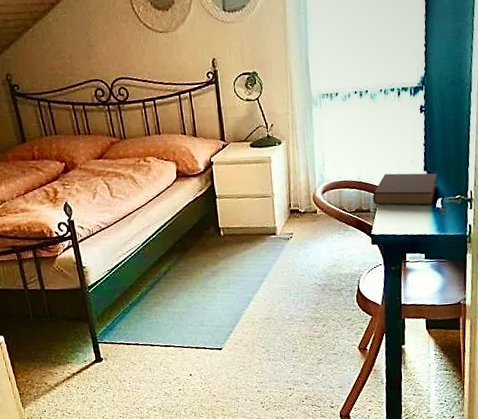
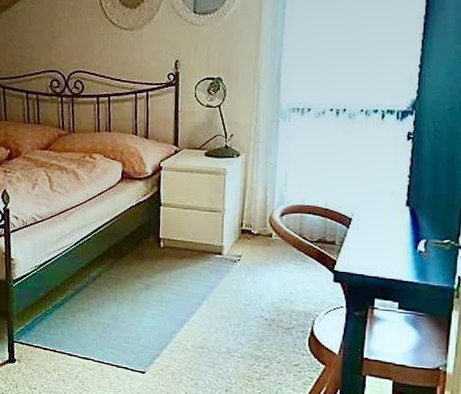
book: present [372,173,438,206] -> none [340,204,423,247]

